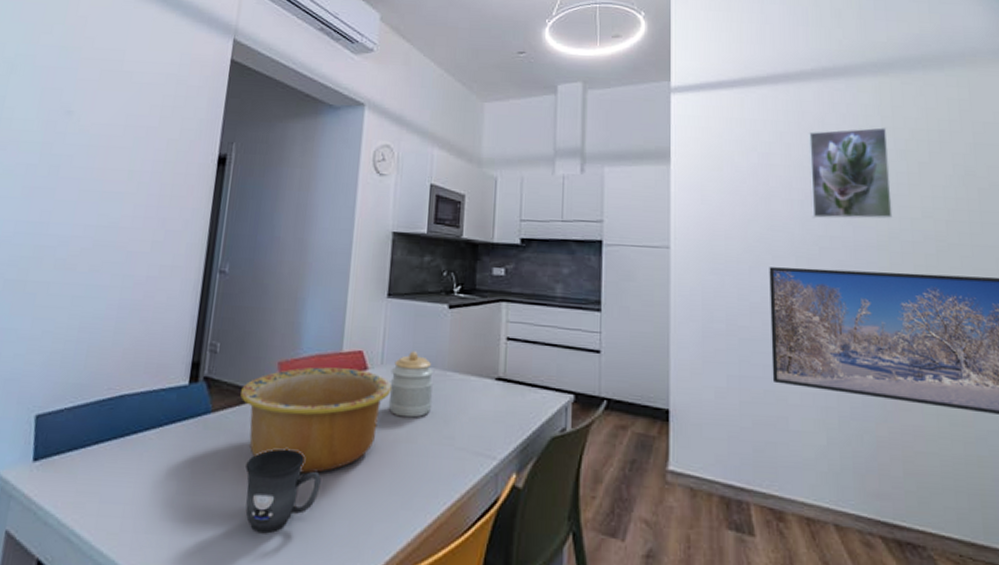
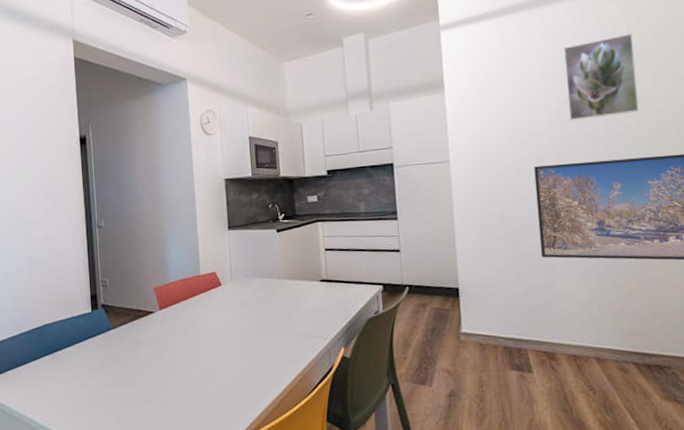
bowl: present [240,367,391,474] -> none [130,286,241,364]
mug: present [245,448,321,534] -> none [144,348,200,408]
jar: present [388,351,433,418] -> none [239,267,273,317]

